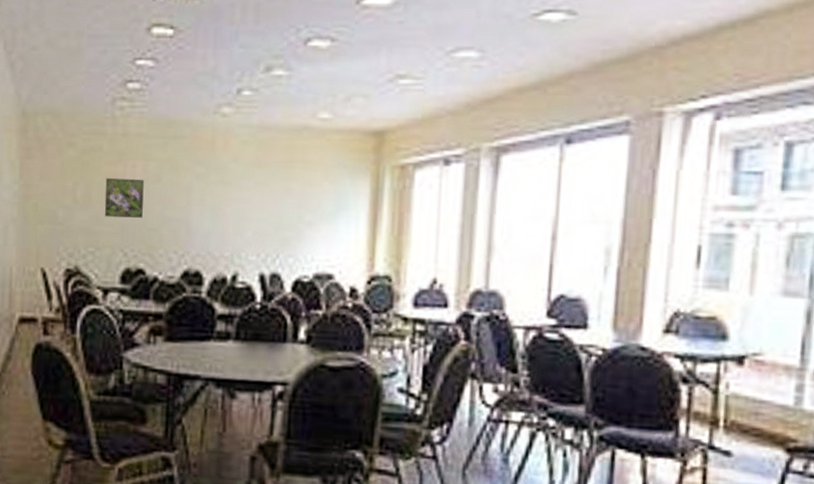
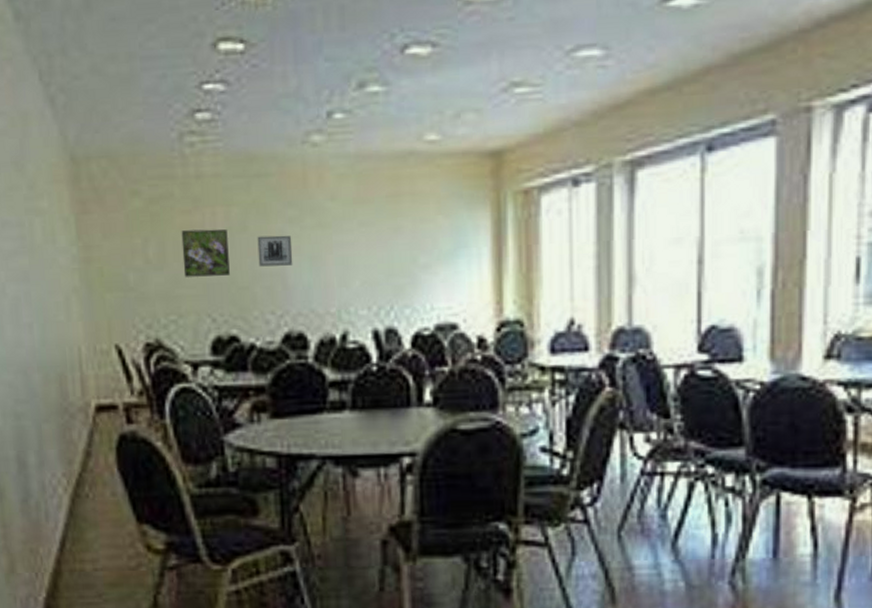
wall art: none [167,187,198,214] -> present [257,235,293,267]

